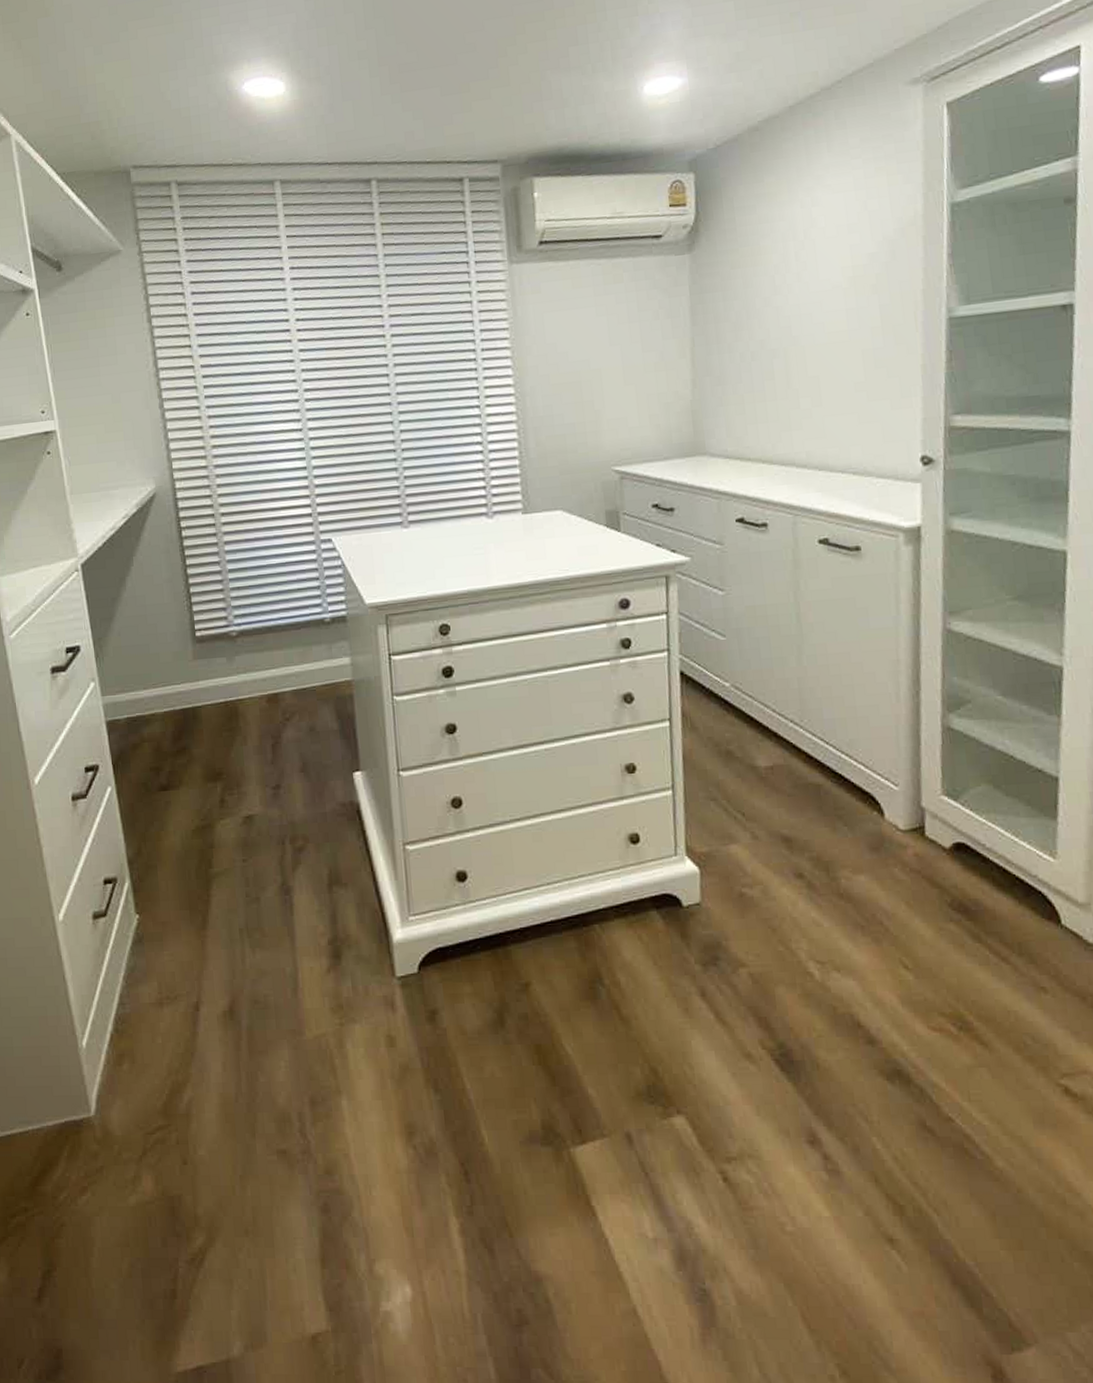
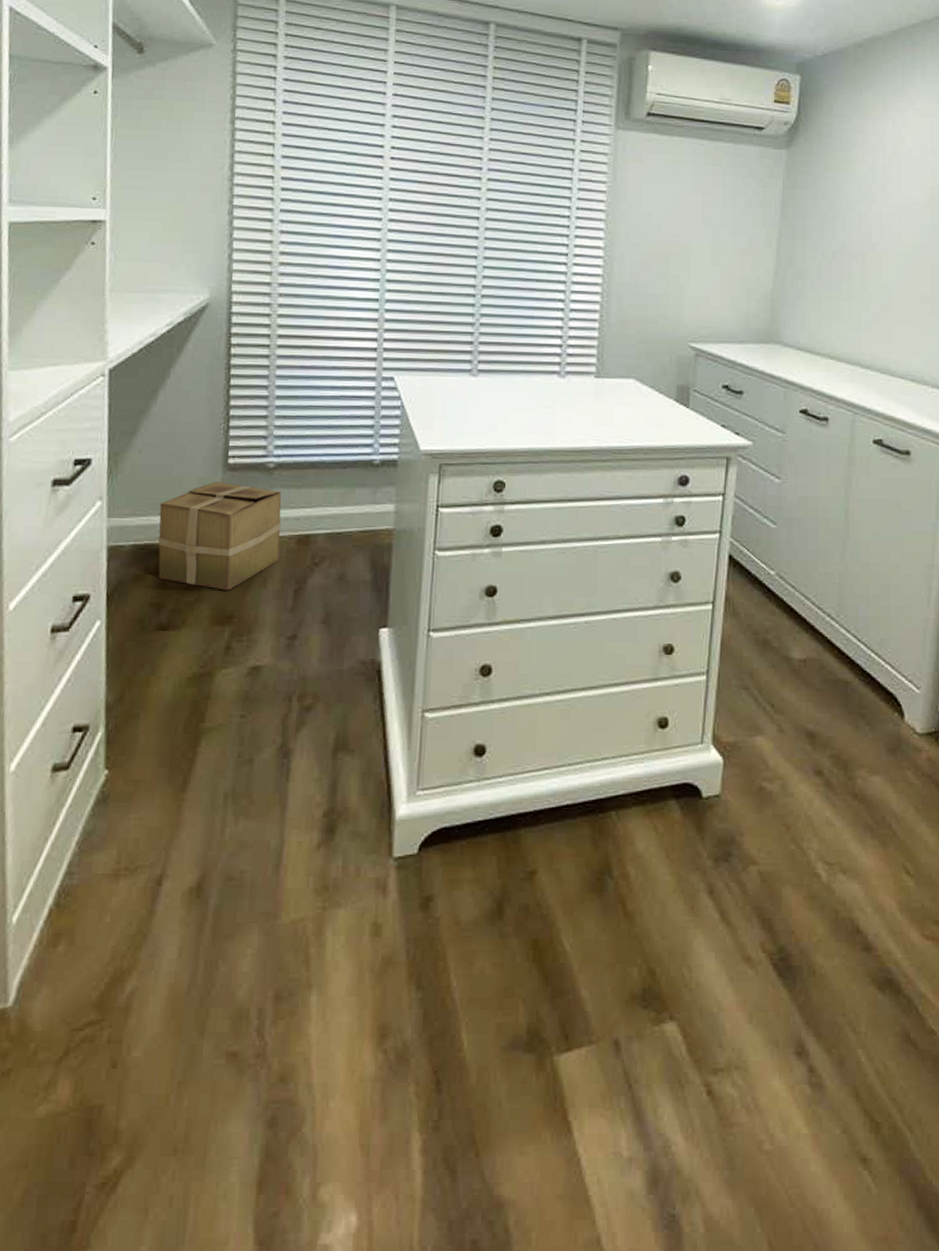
cardboard box: none [144,653,254,751] -> present [158,482,282,591]

